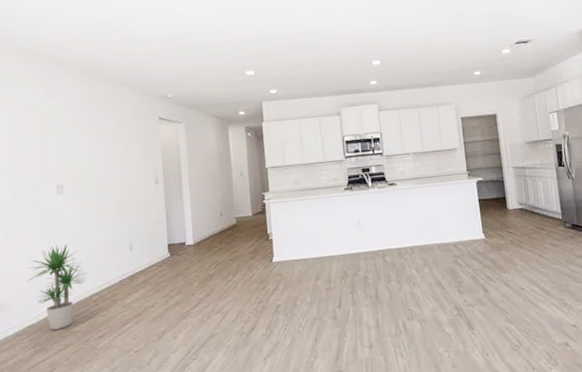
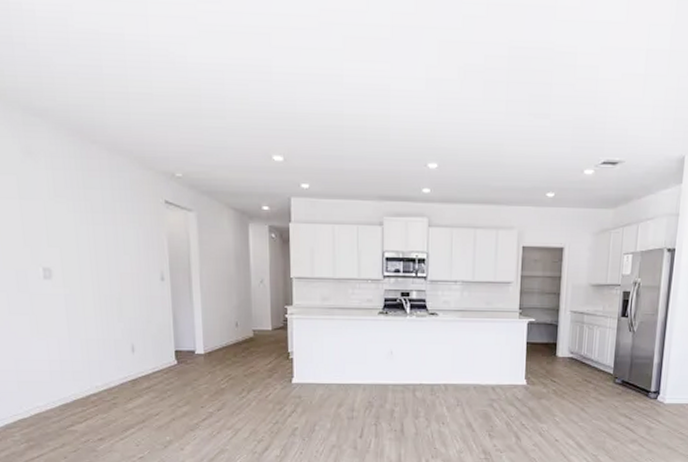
potted plant: present [28,244,87,330] -> none [15,336,83,427]

